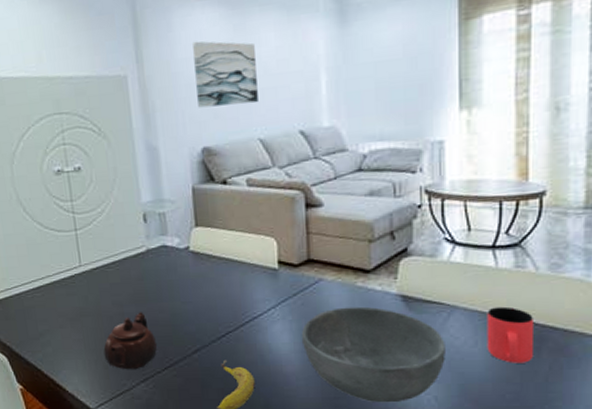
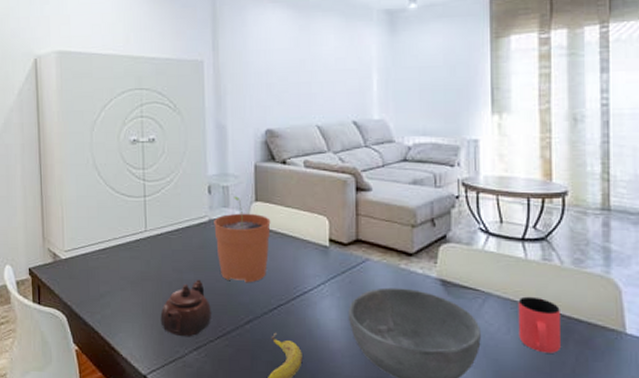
plant pot: none [152,223,214,312] -> present [214,196,271,283]
wall art: present [193,41,258,108] -> none [263,36,318,94]

